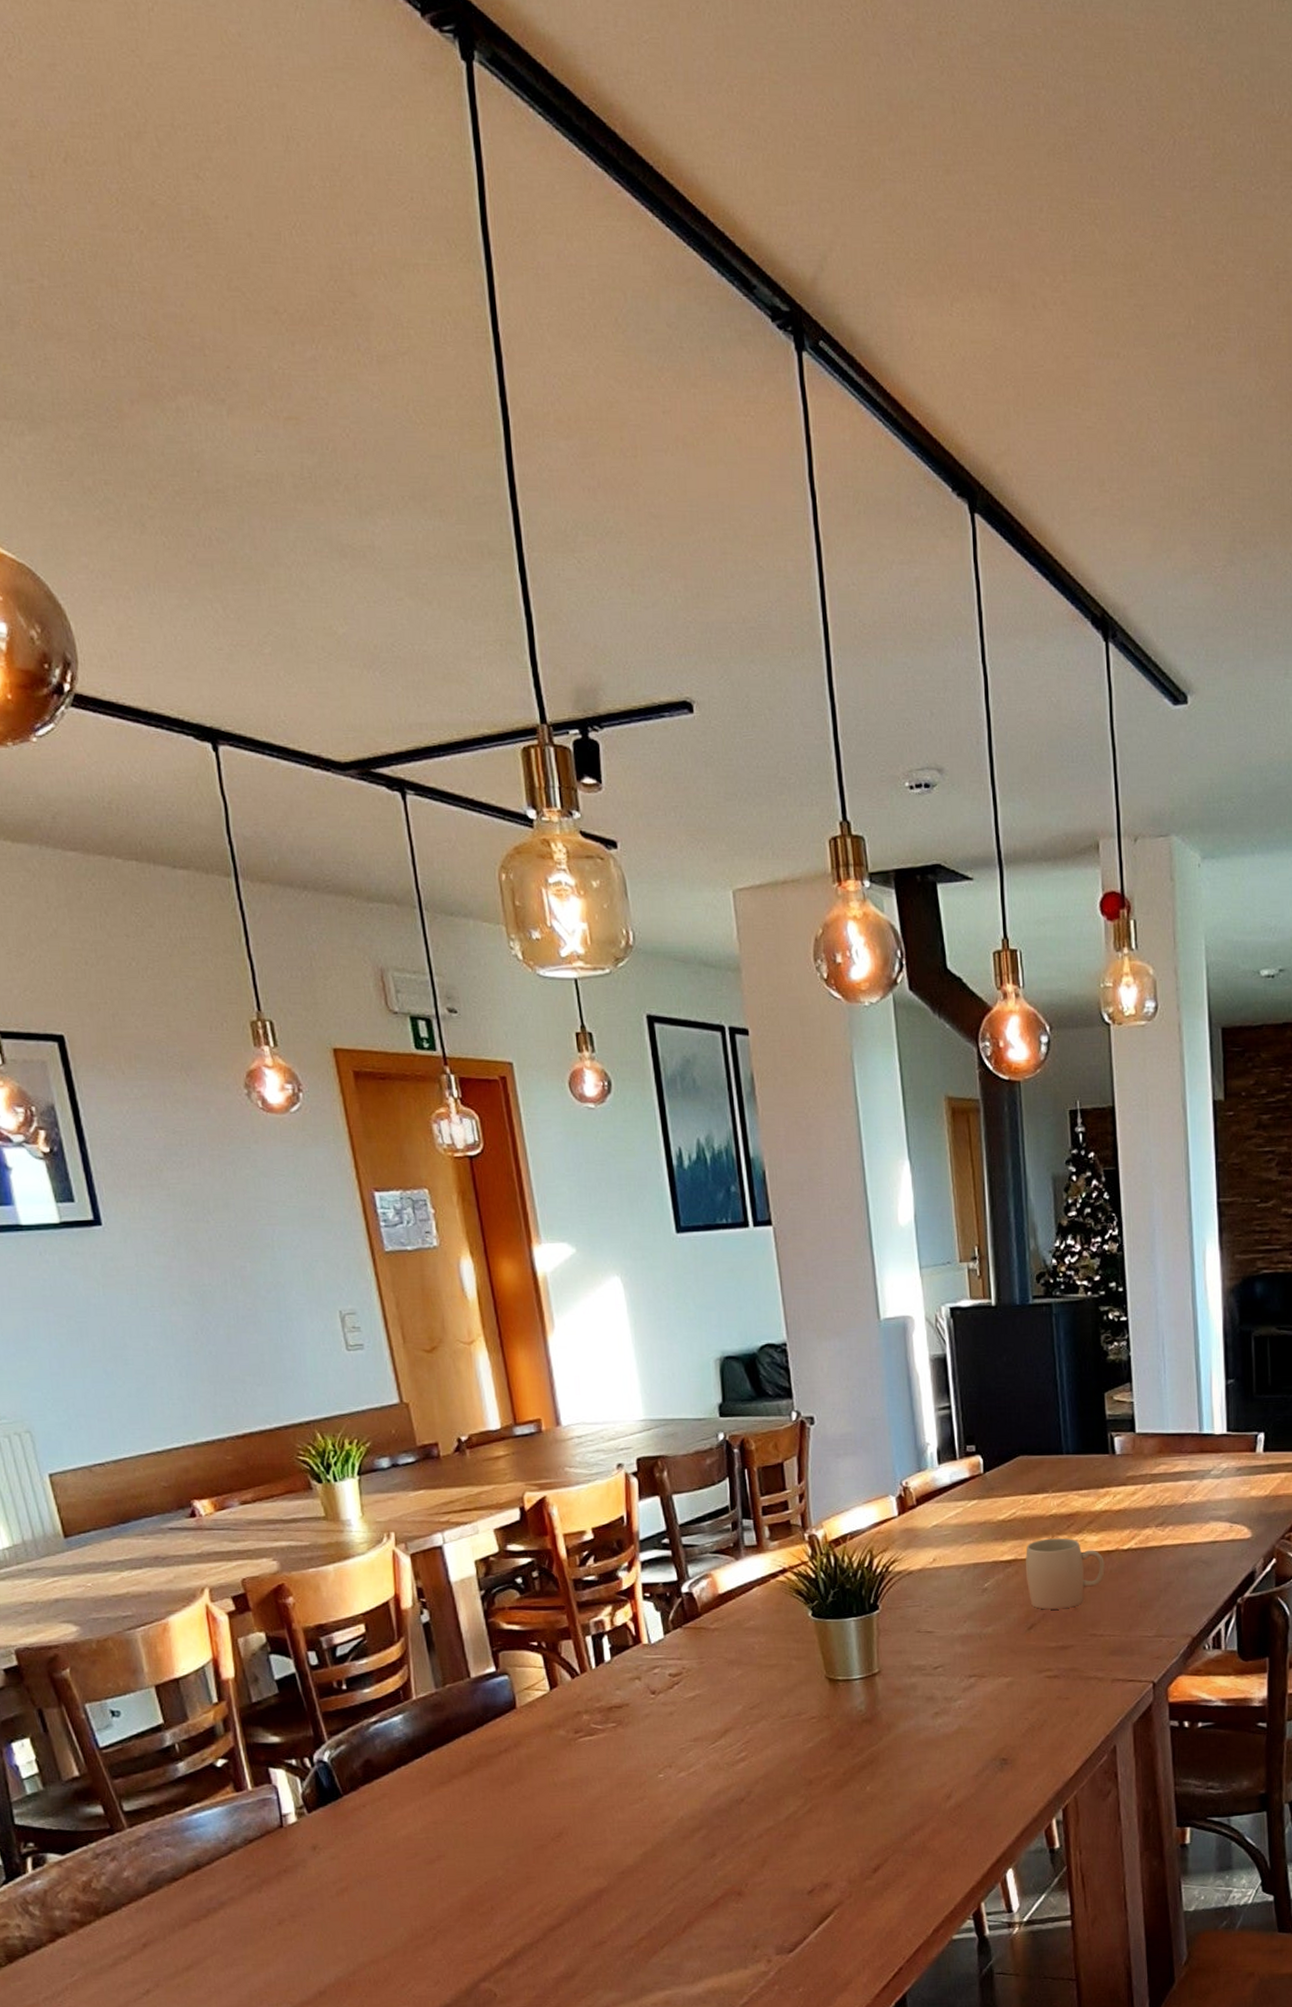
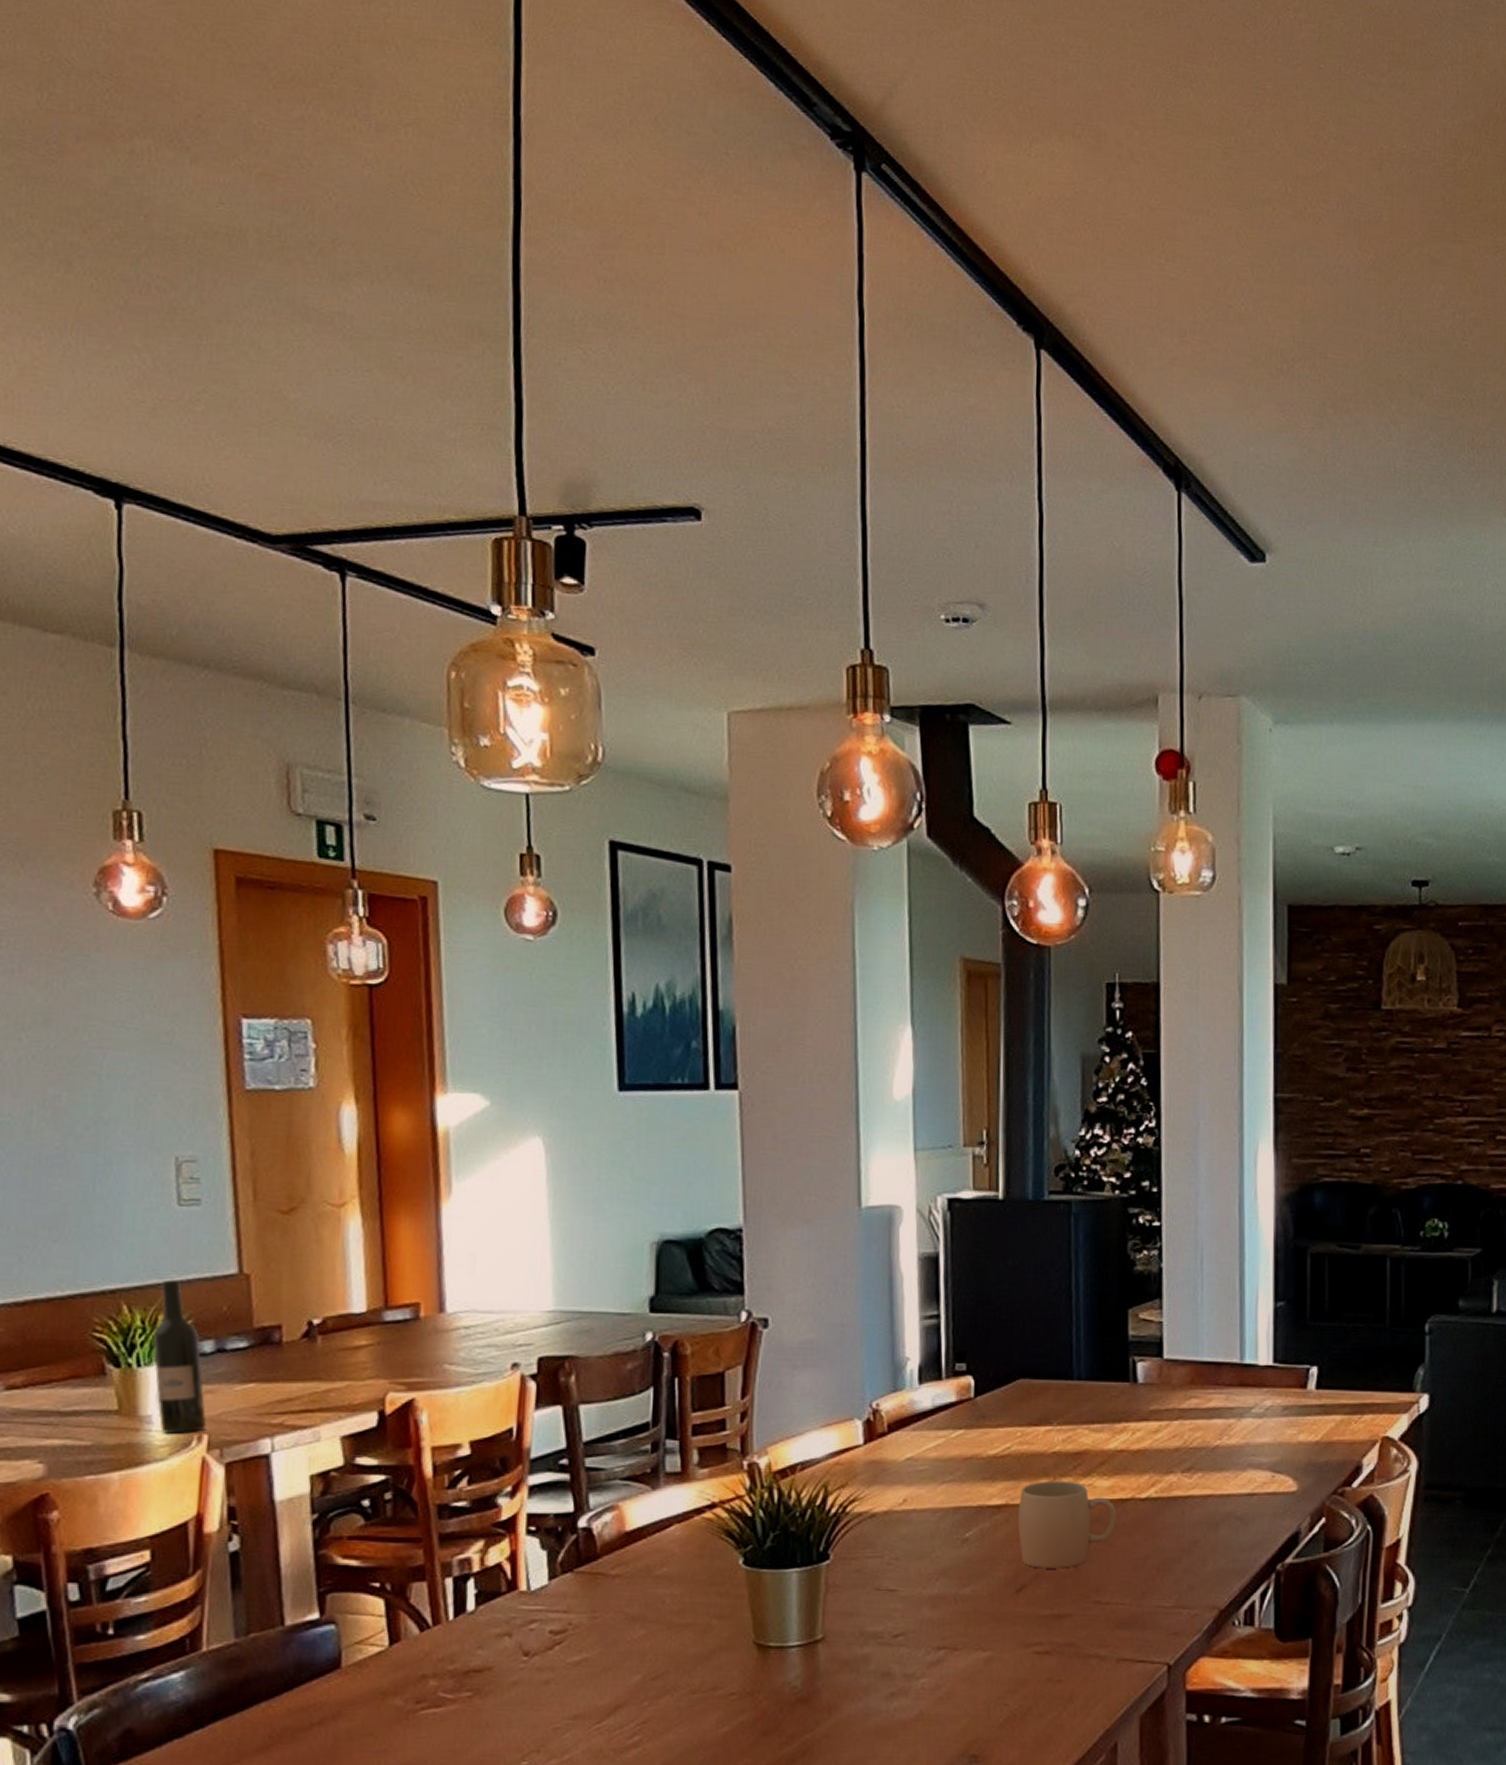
wine bottle: none [342,1411,393,1533] -> present [152,1280,207,1434]

